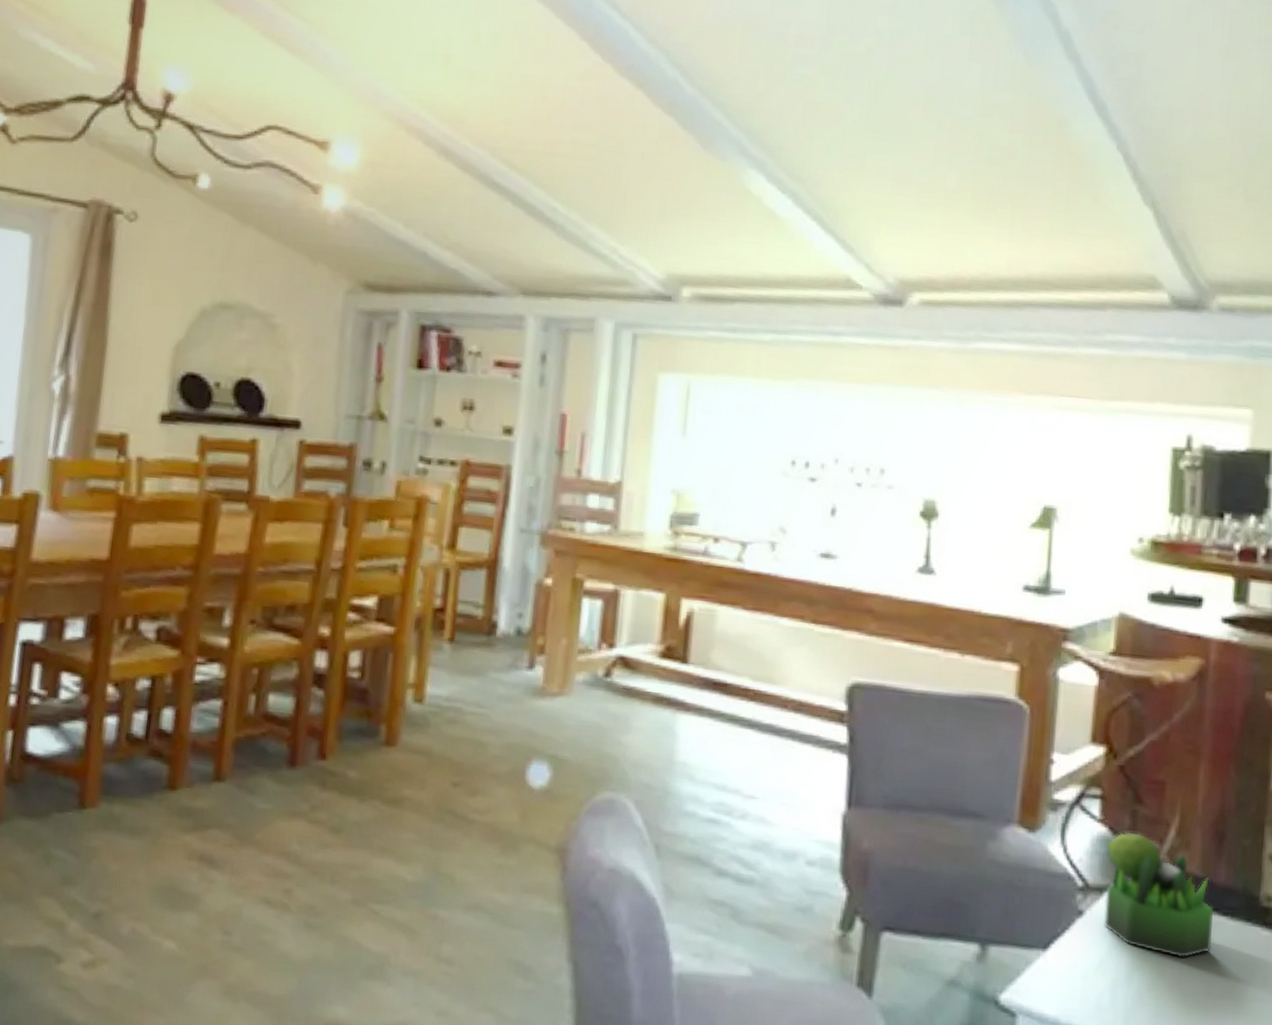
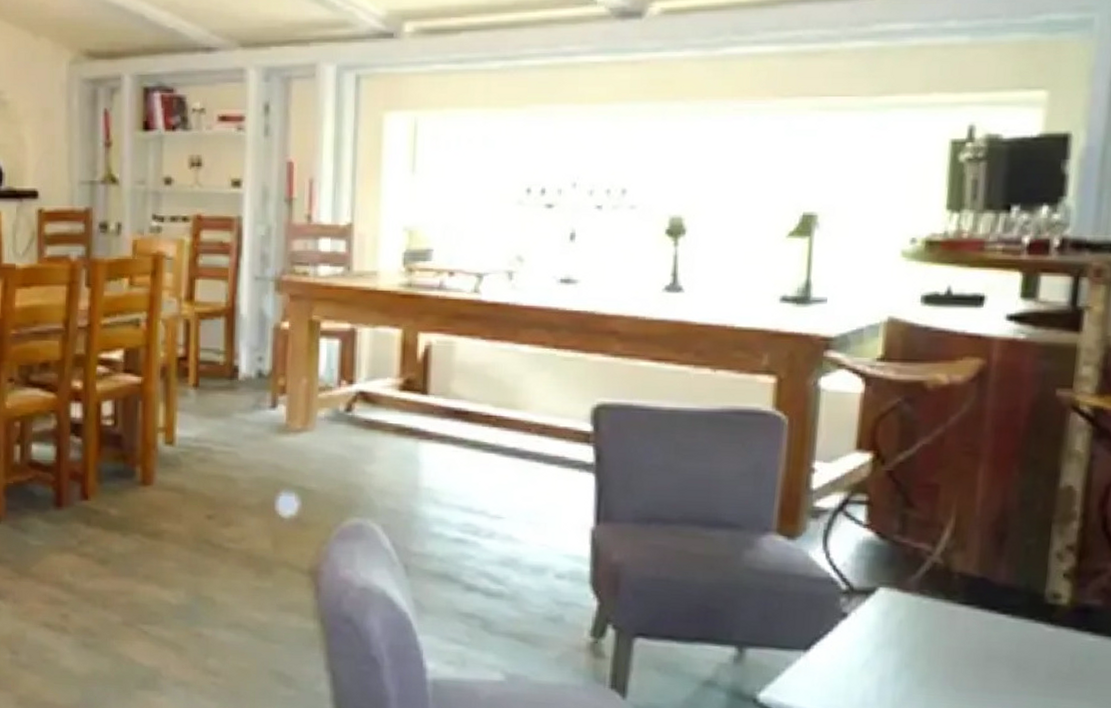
plant: present [1104,832,1213,959] -> none [870,536,992,656]

